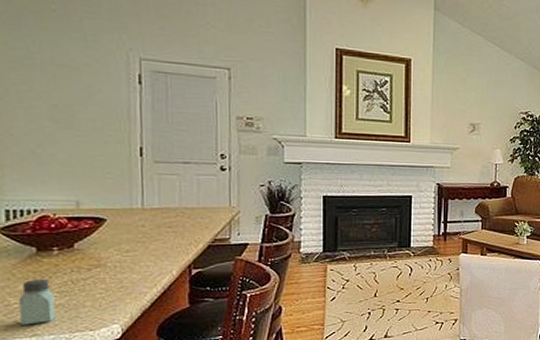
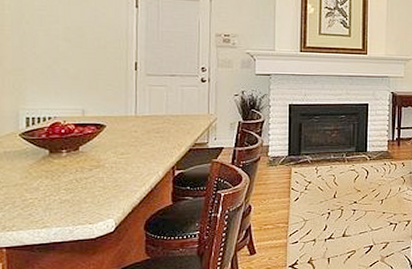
saltshaker: present [19,278,55,325] -> none [34,177,62,218]

